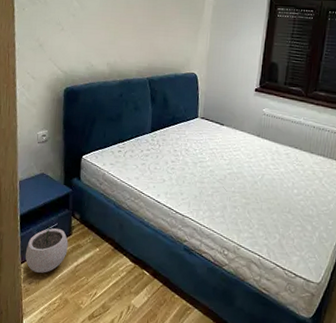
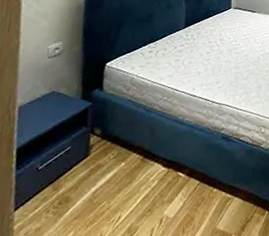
plant pot: present [25,224,68,273] -> none [21,150,85,216]

